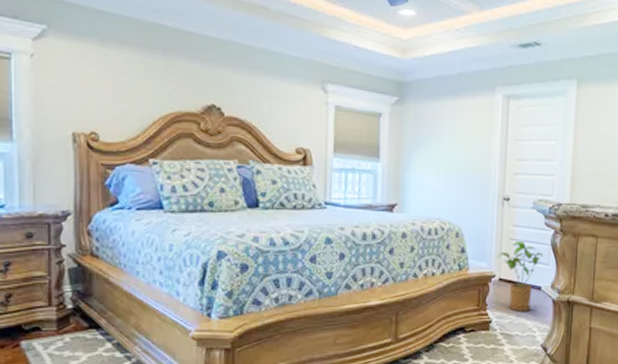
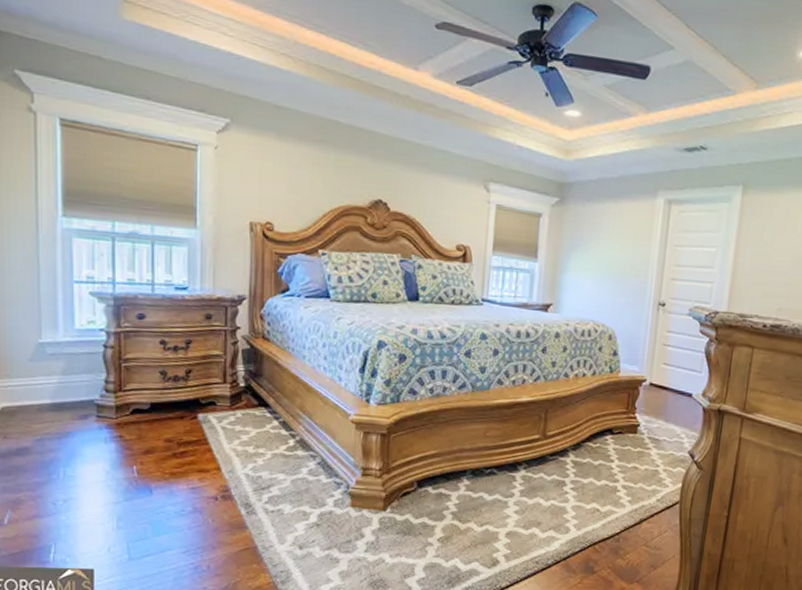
house plant: present [496,240,543,311] -> none [648,346,696,417]

